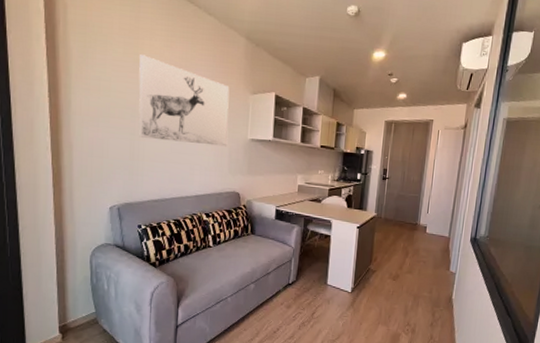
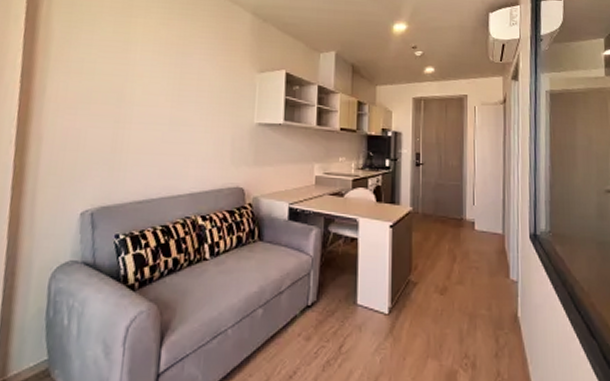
wall art: present [139,54,230,147] -> none [124,33,233,133]

